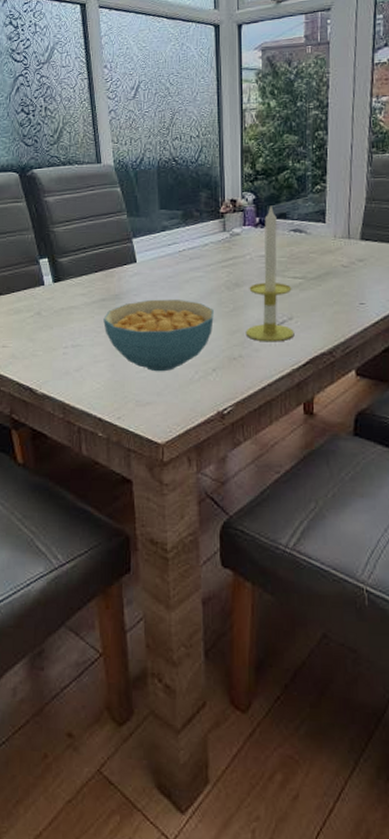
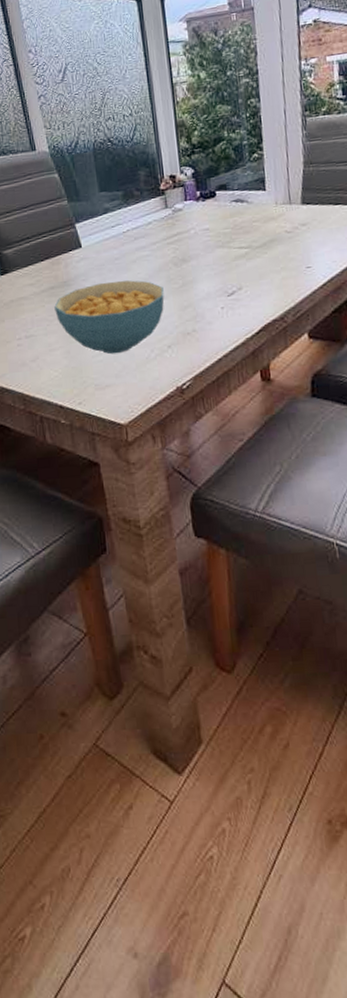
candle: present [245,205,295,342] -> none [196,178,245,314]

